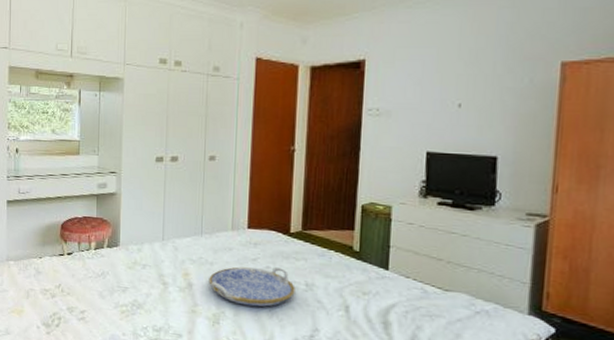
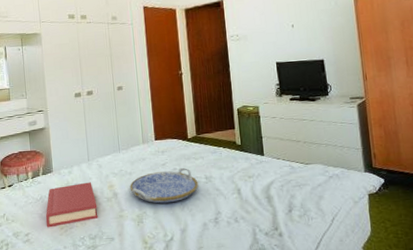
hardback book: none [106,264,167,309] -> present [46,182,98,228]

